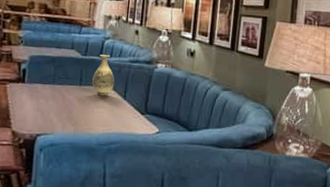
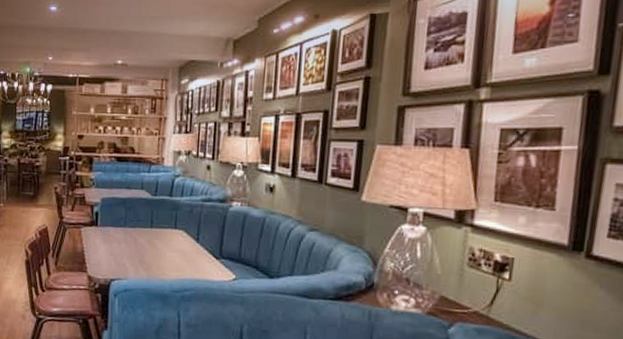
vase: present [92,55,115,96] -> none [163,194,187,238]

